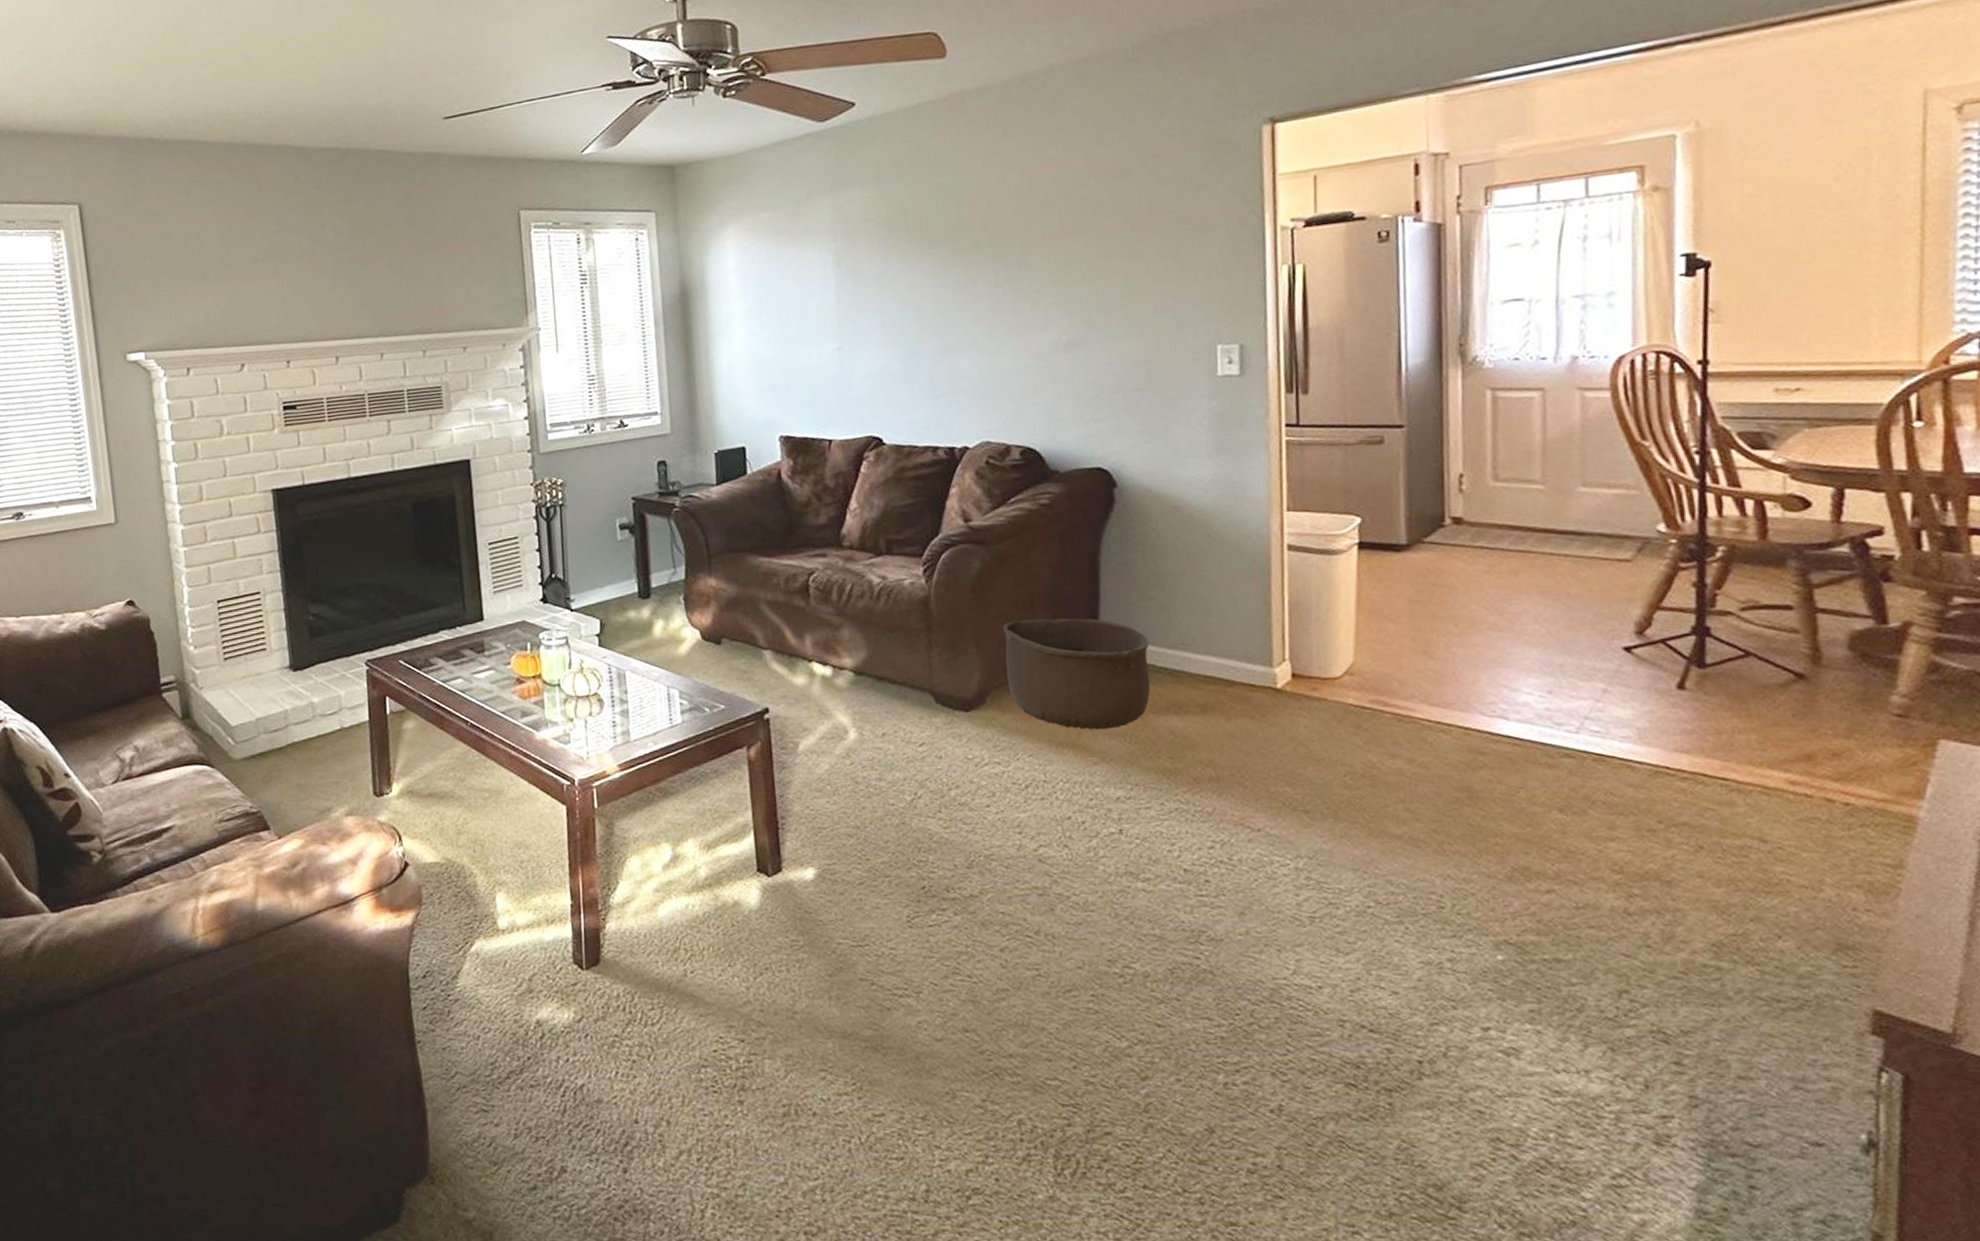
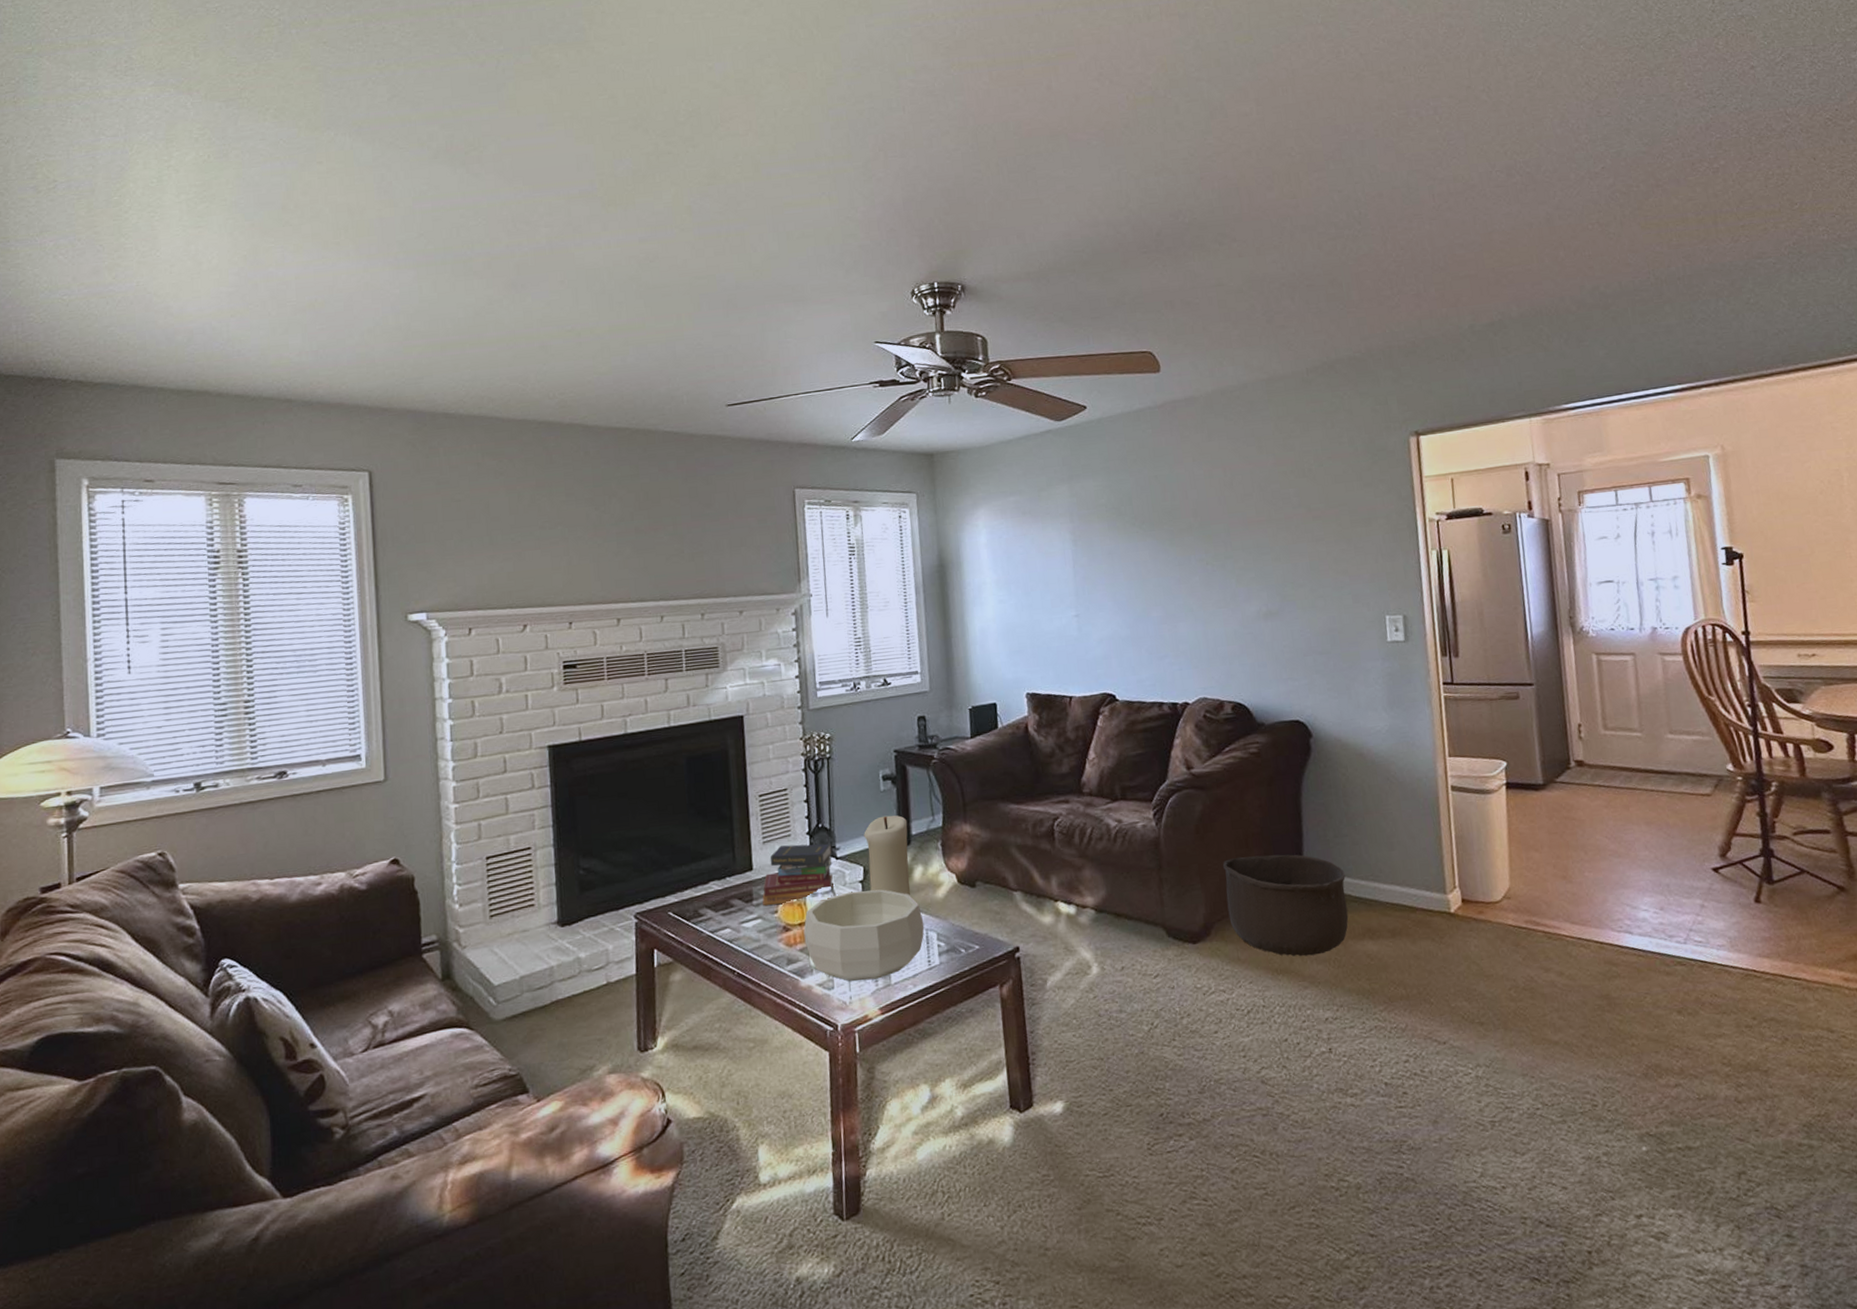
books: none [494,594,568,657] -> present [762,843,834,905]
decorative bowl: none [537,643,666,737] -> present [803,889,925,981]
candle: none [600,566,651,652] -> present [864,815,911,896]

